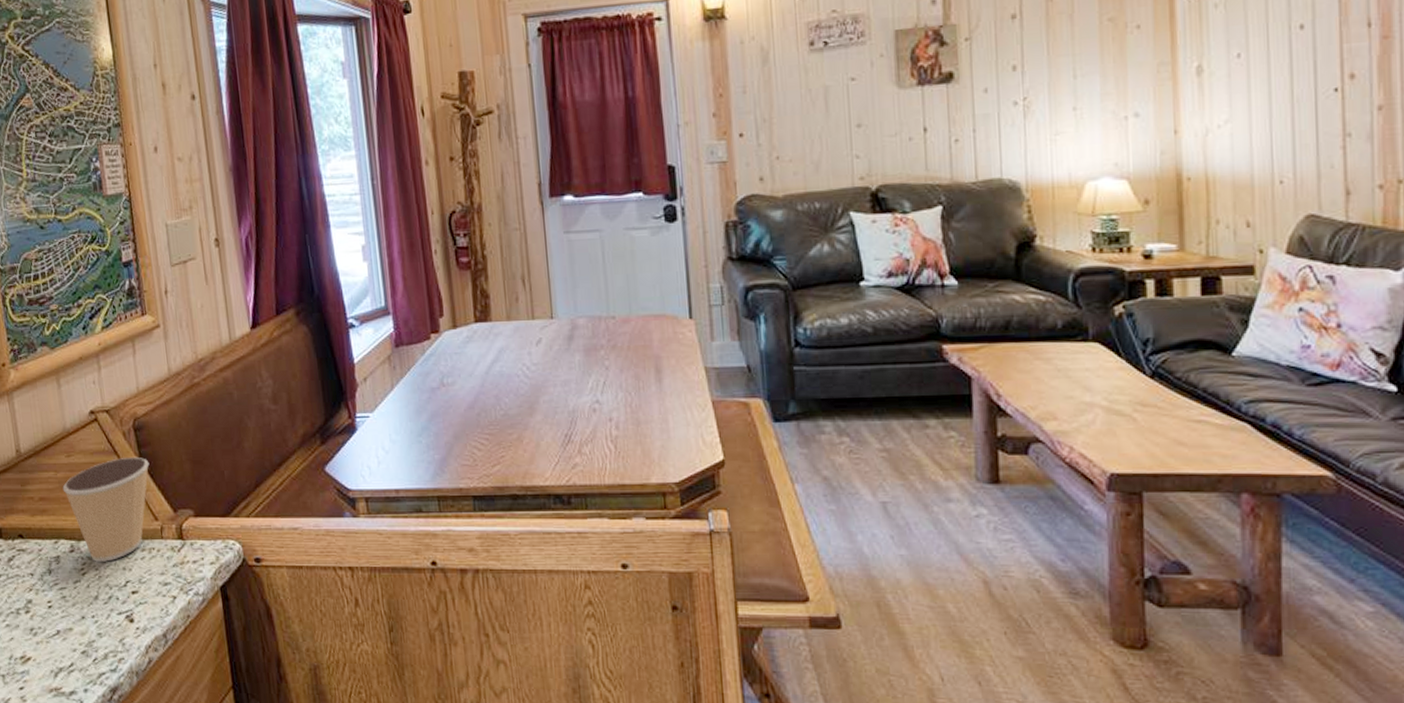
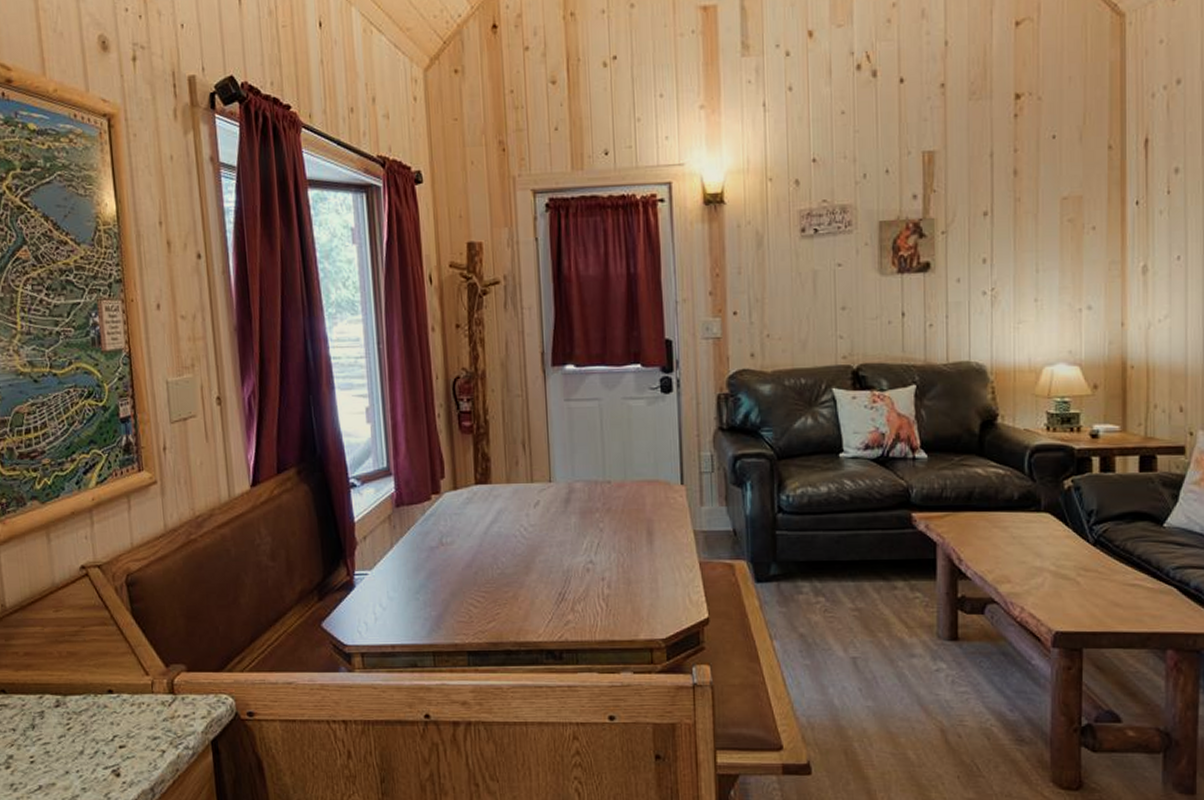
coffee cup: present [62,456,150,562] -> none [49,612,142,717]

